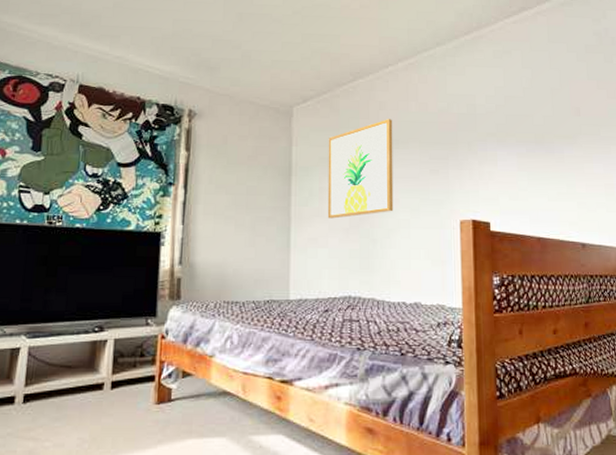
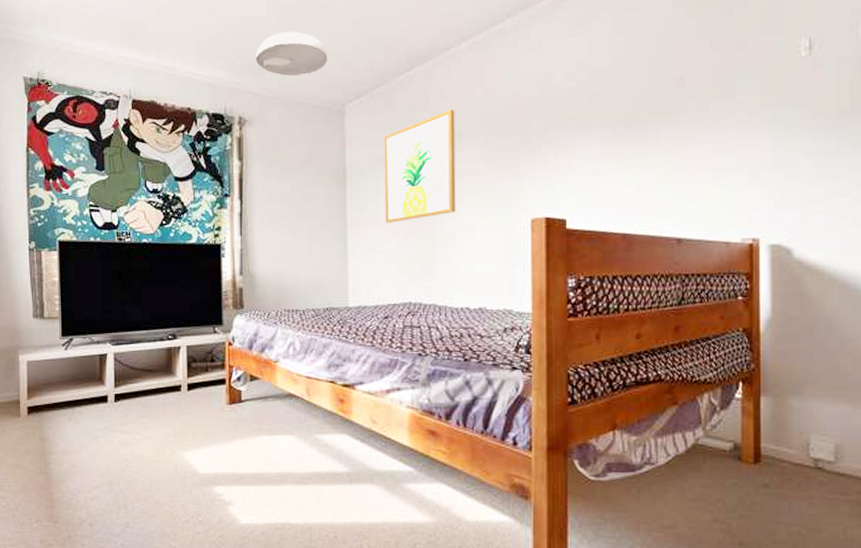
ceiling light: none [209,37,278,77] -> present [256,31,328,76]

